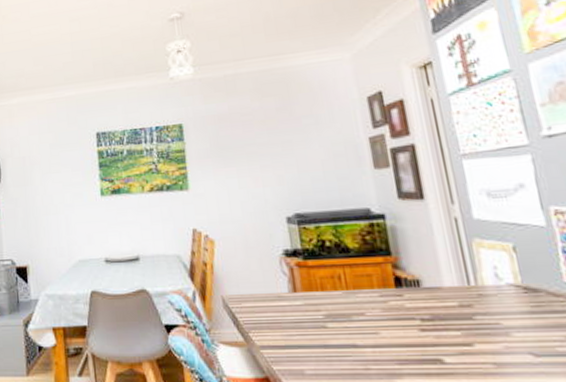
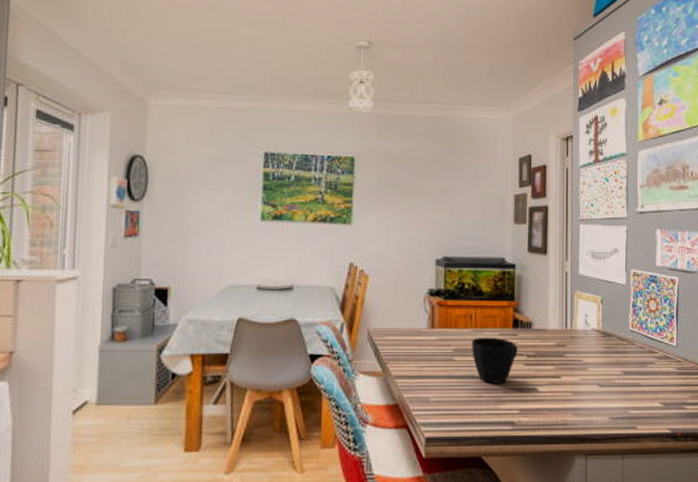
cup: none [345,299,408,353] -> present [472,337,518,383]

